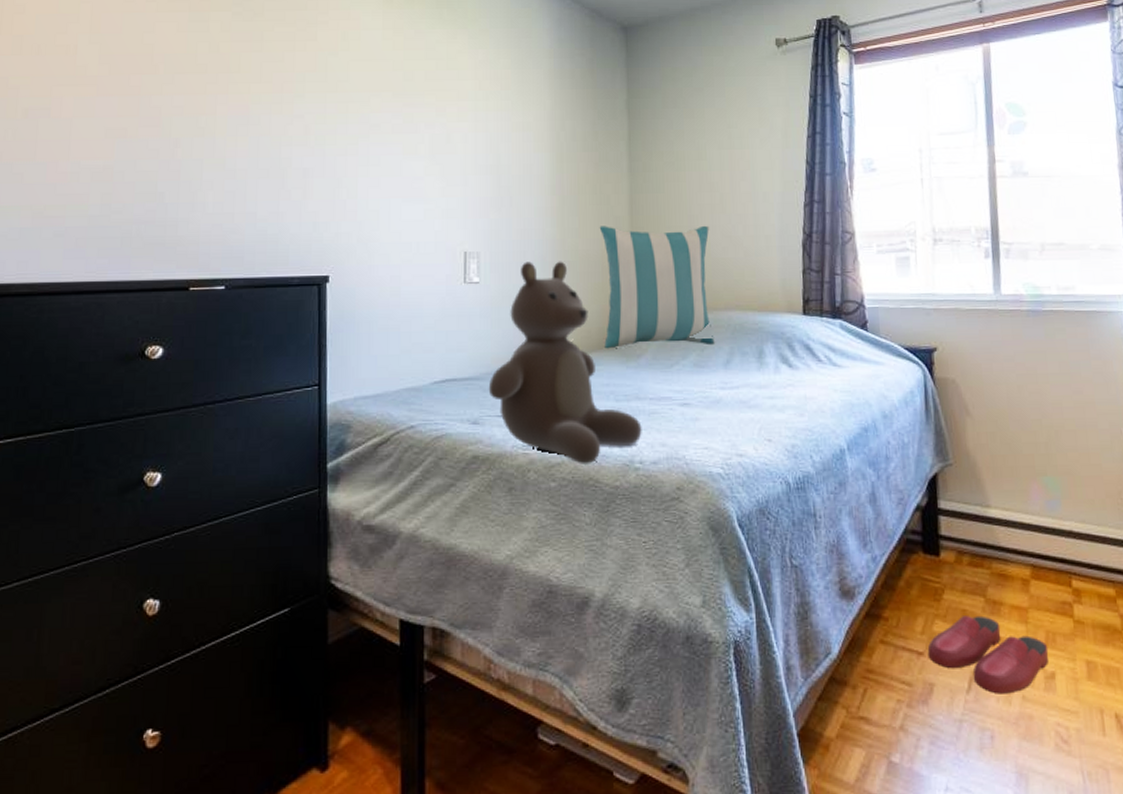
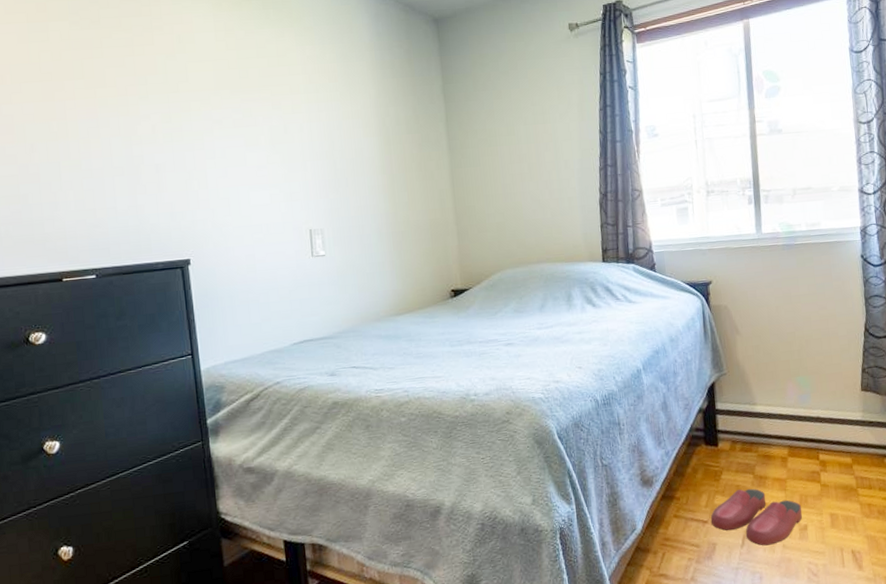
teddy bear: present [488,261,642,466] -> none [341,231,475,402]
pillow: present [599,225,716,349] -> none [426,192,532,304]

